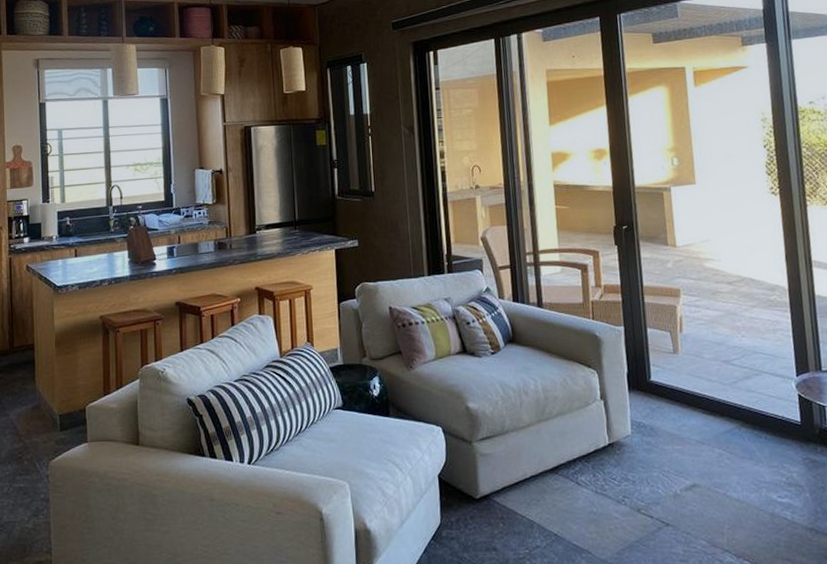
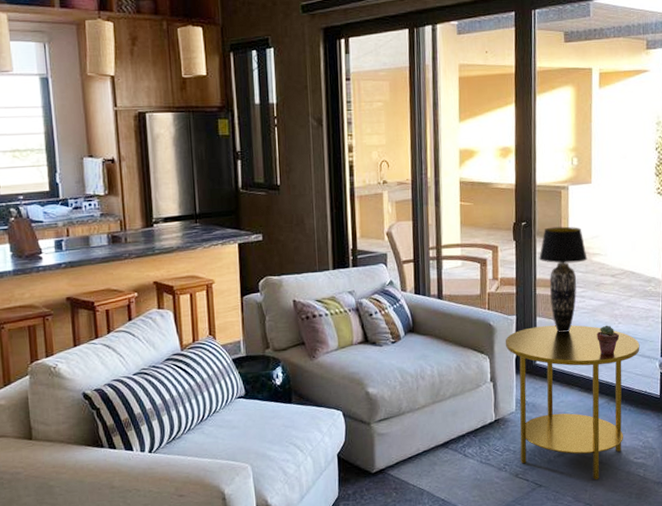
side table: none [613,337,771,521] -> present [505,325,640,480]
table lamp: none [644,229,699,346] -> present [539,226,587,333]
potted succulent: none [717,338,745,373] -> present [597,325,620,356]

